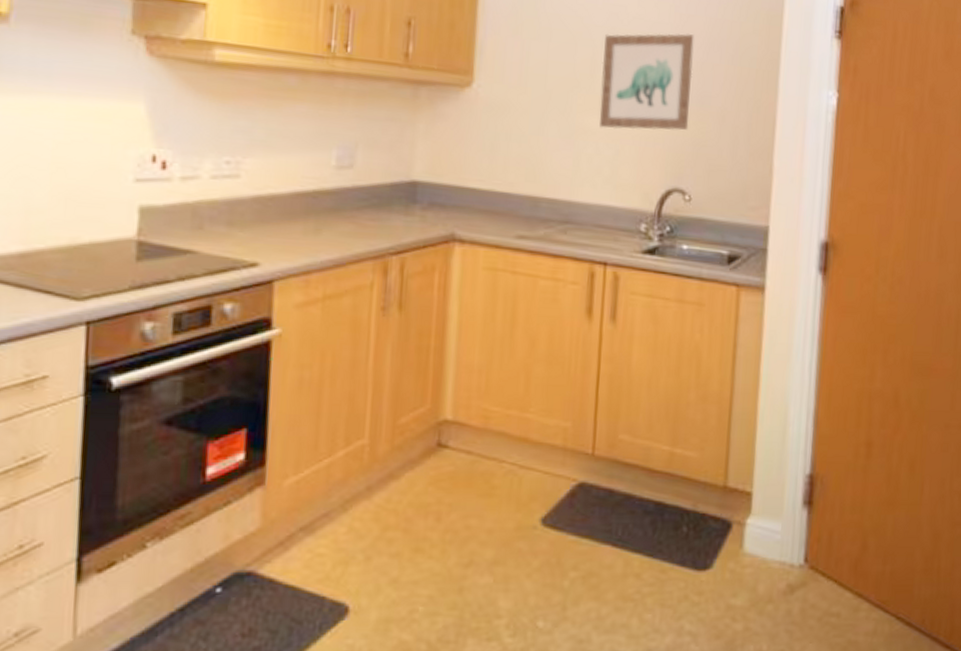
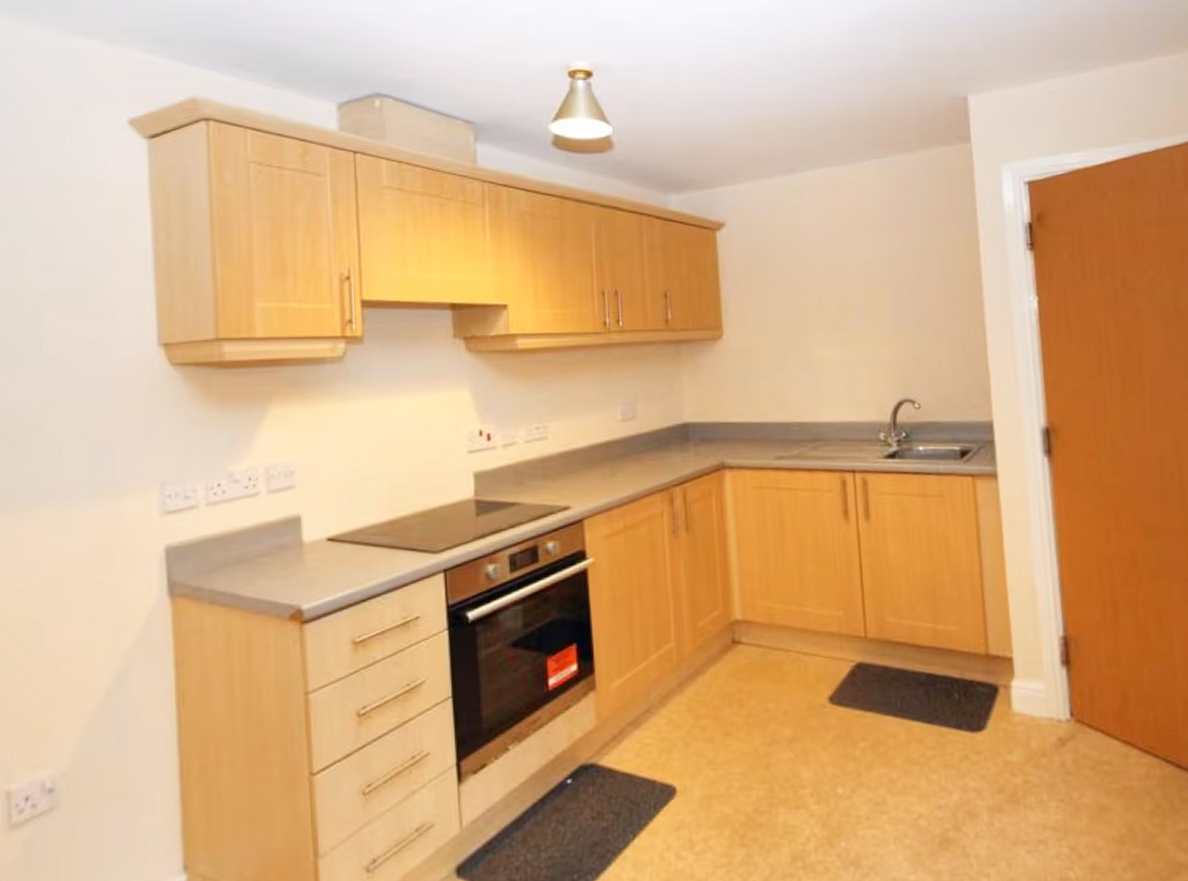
wall art: present [599,33,695,131] -> none [827,267,909,357]

